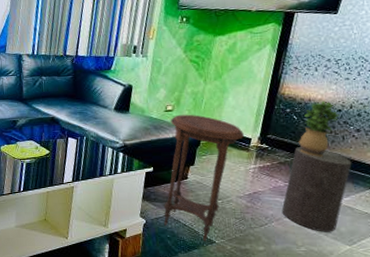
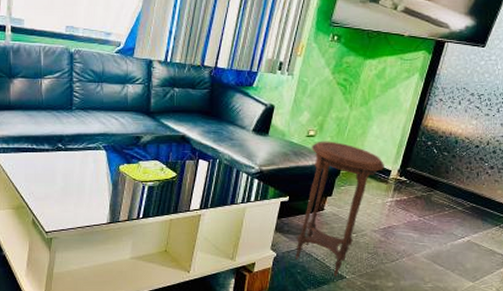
stool: present [281,147,352,232] -> none [413,181,483,269]
potted plant: present [299,101,340,157] -> none [436,135,477,192]

